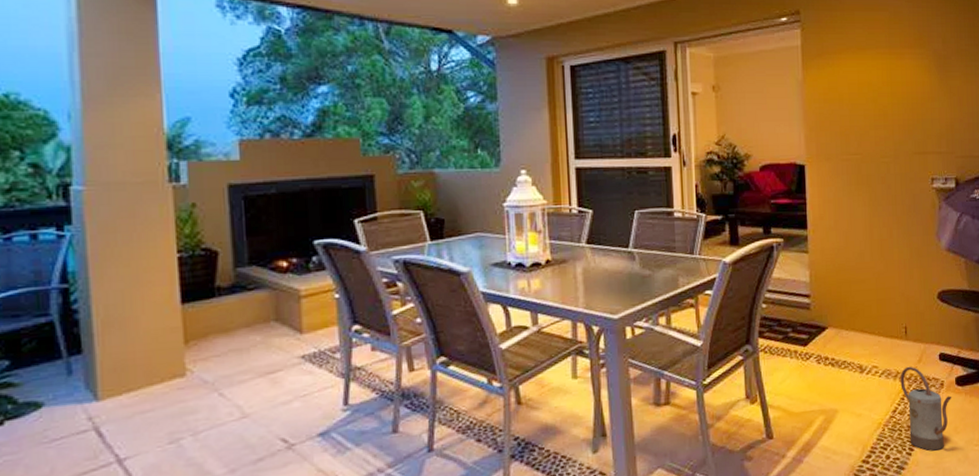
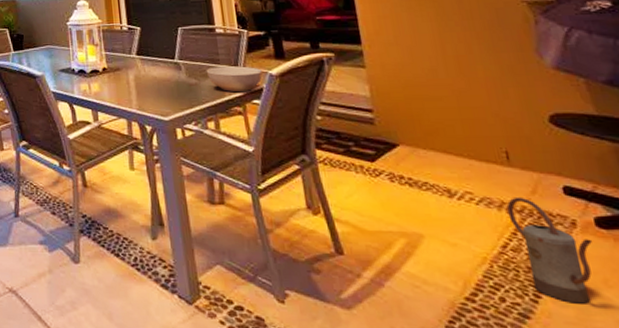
bowl: none [661,254,718,283] -> present [206,66,263,92]

